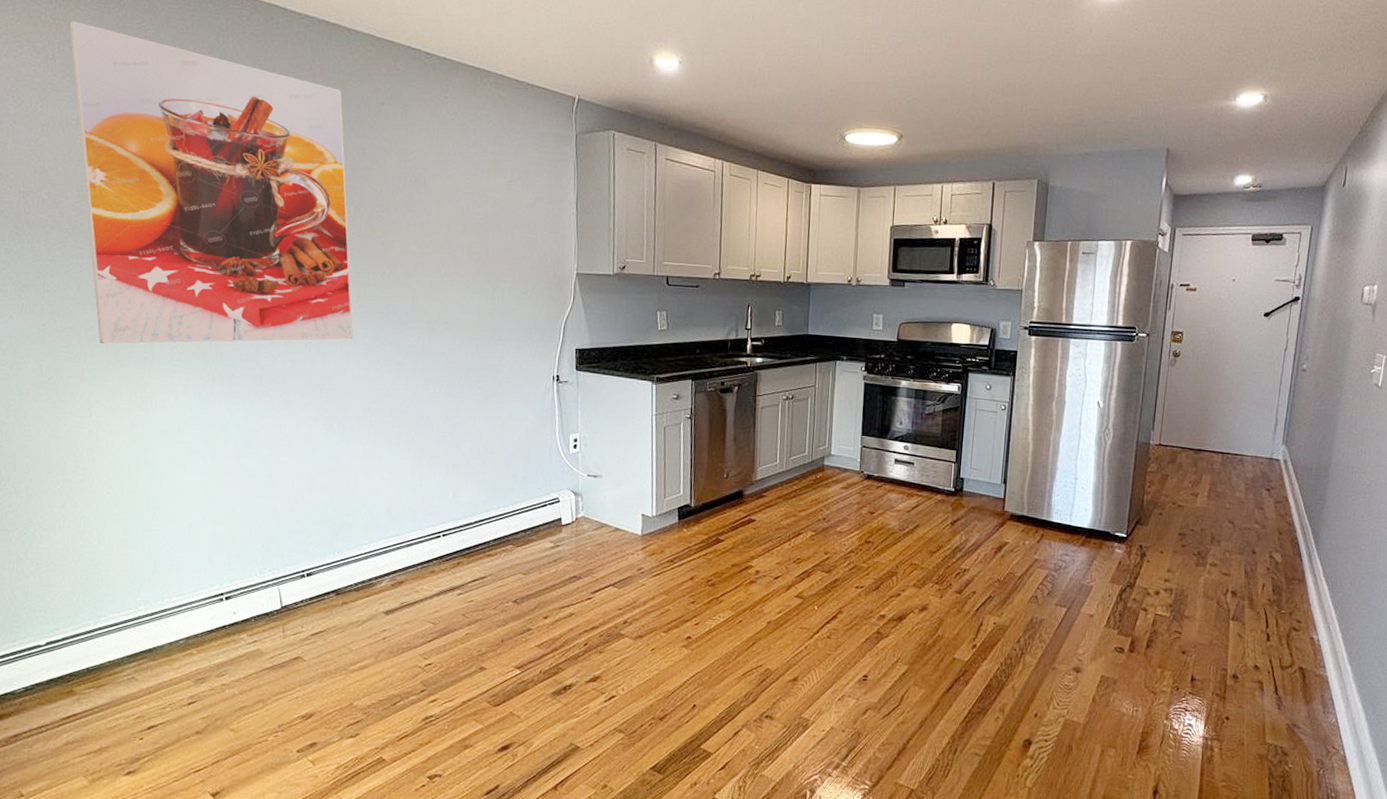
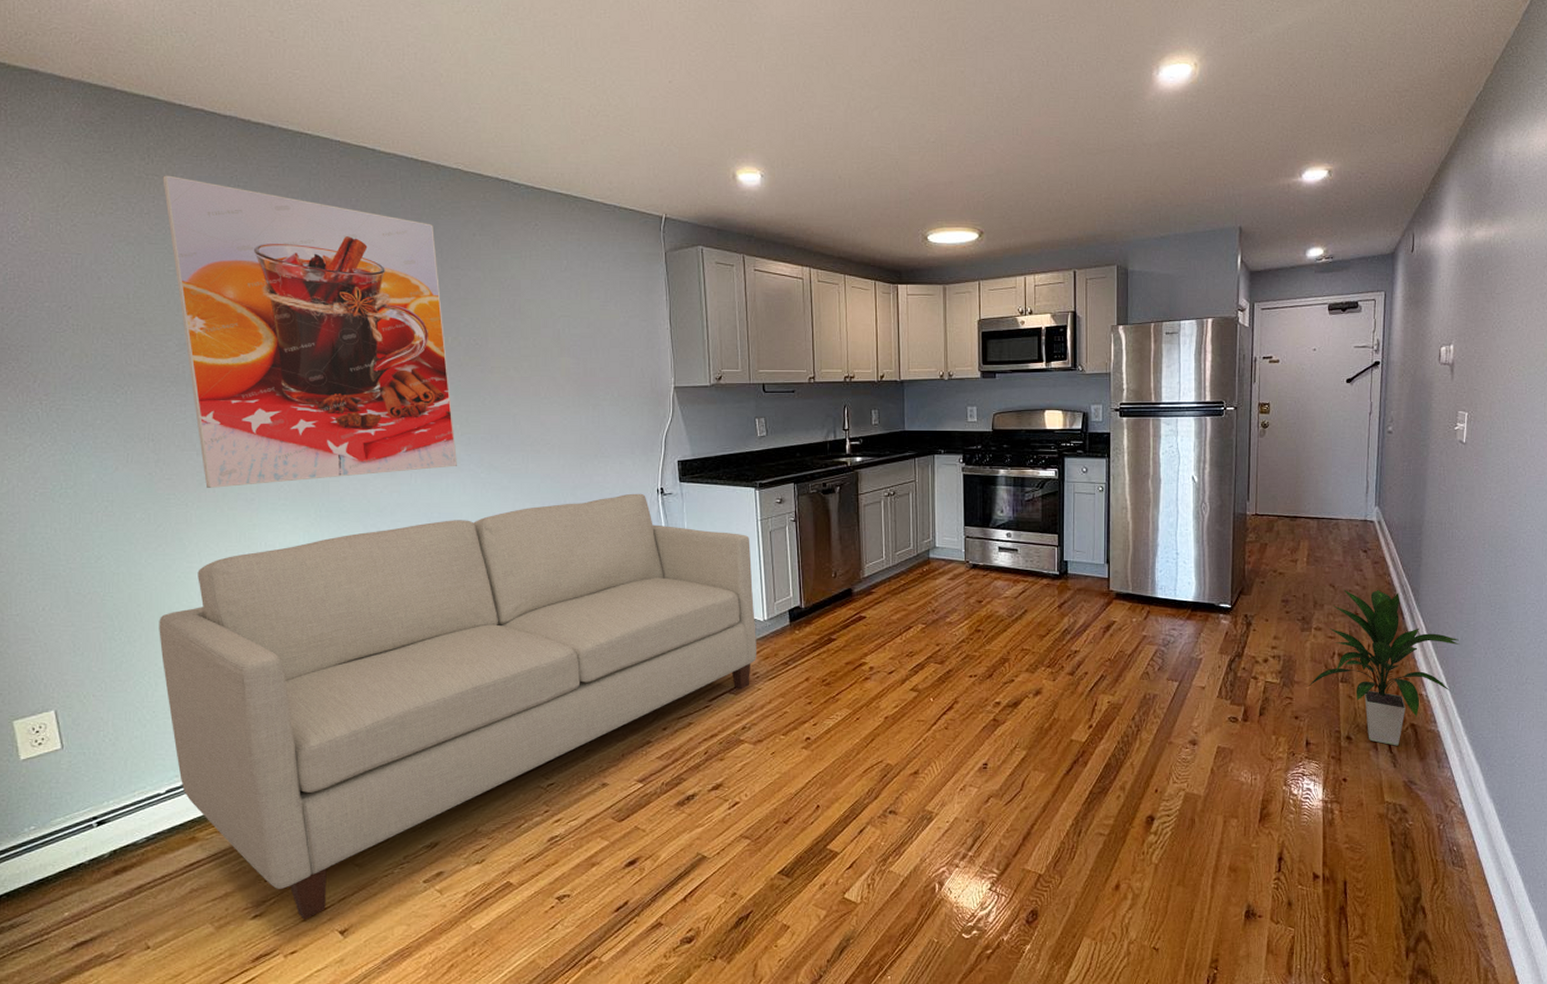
sofa: none [45,378,644,780] -> present [159,493,756,920]
indoor plant: none [1199,527,1357,688] -> present [1309,589,1460,746]

